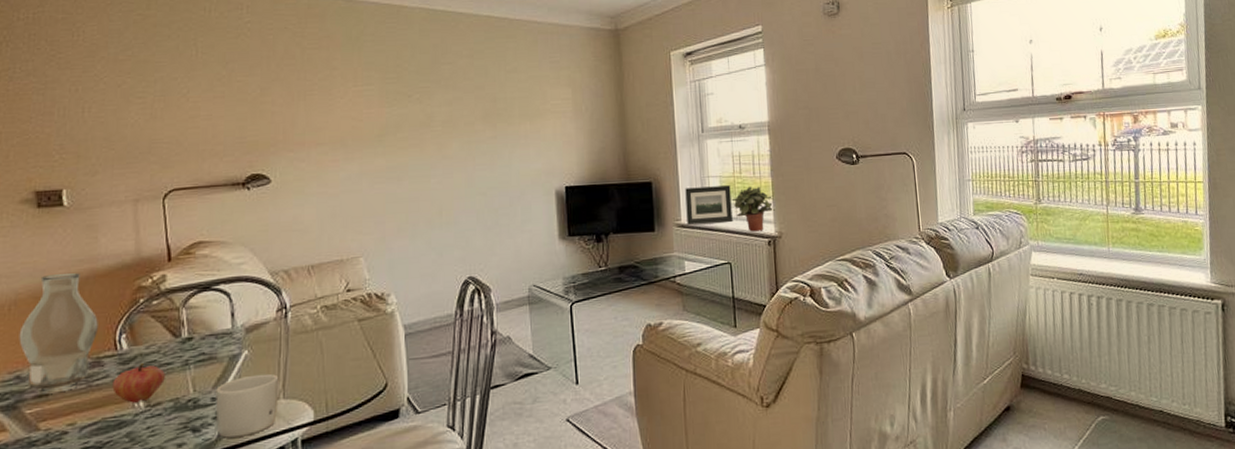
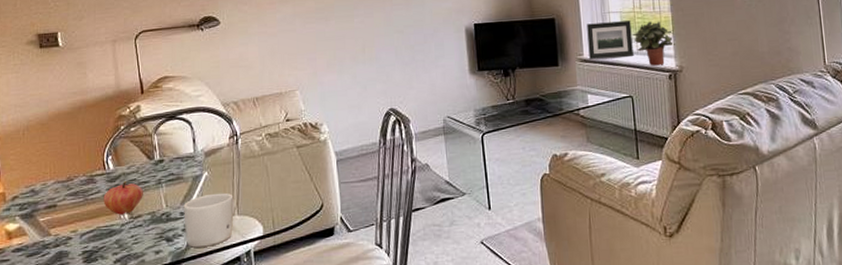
vase: present [19,272,98,394] -> none [32,103,90,206]

